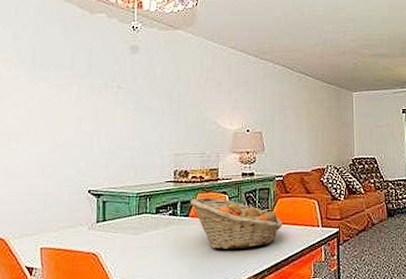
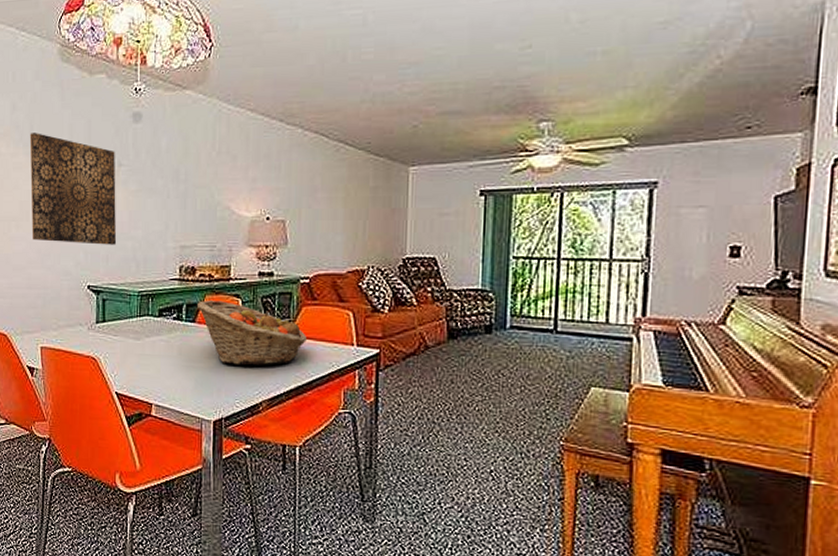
wall art: none [31,59,116,155] -> present [29,133,117,245]

